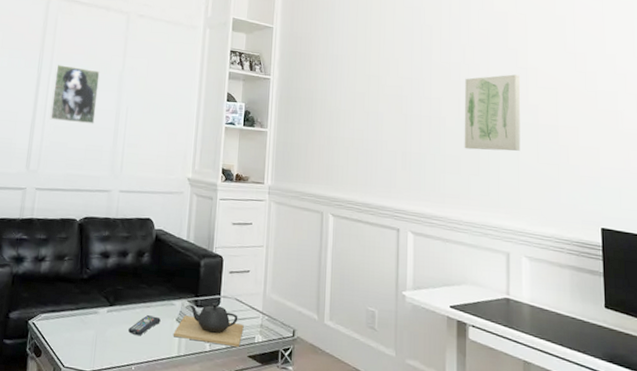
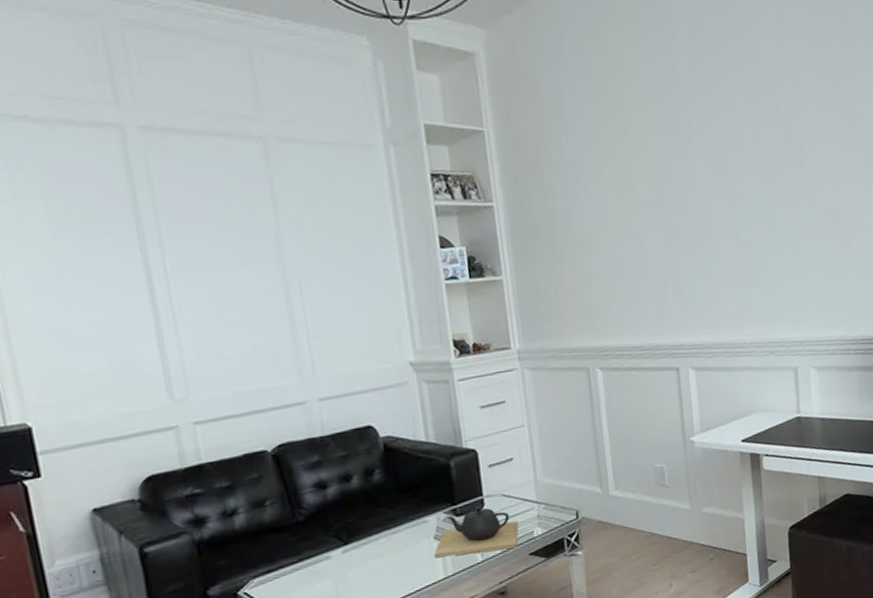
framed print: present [49,65,100,124] -> none [168,235,256,322]
remote control: present [128,315,161,336] -> none [376,541,415,570]
wall art: present [464,74,520,151] -> none [734,152,801,256]

